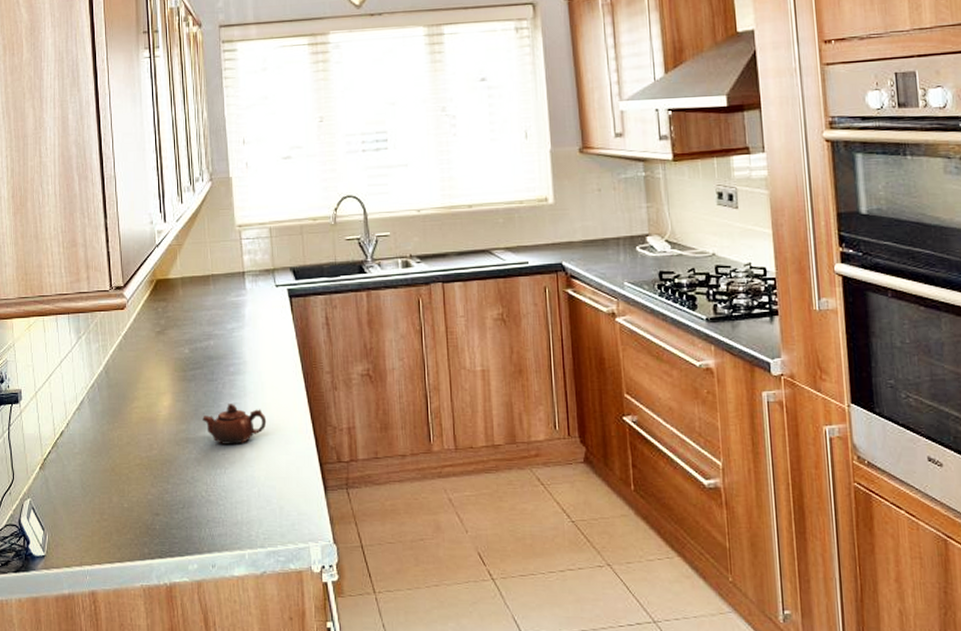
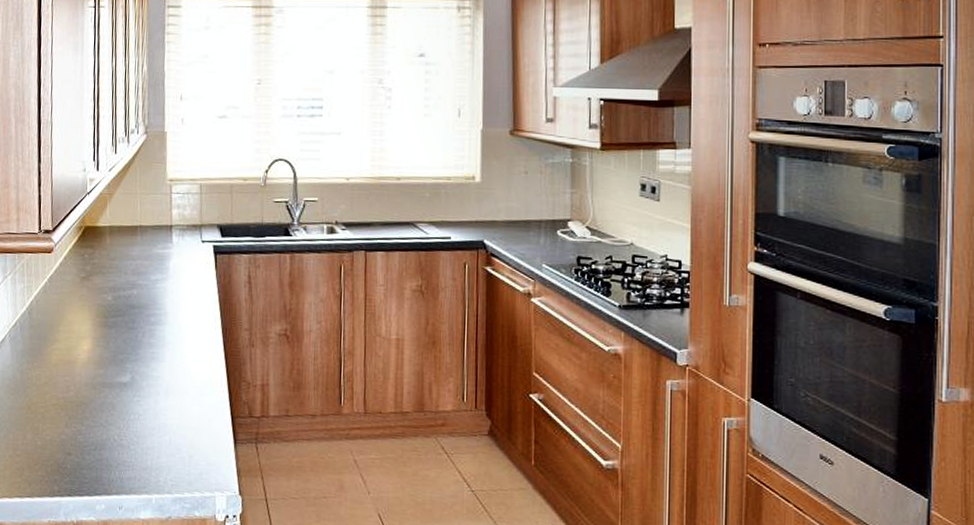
teapot: present [202,404,267,444] -> none [120,352,183,393]

